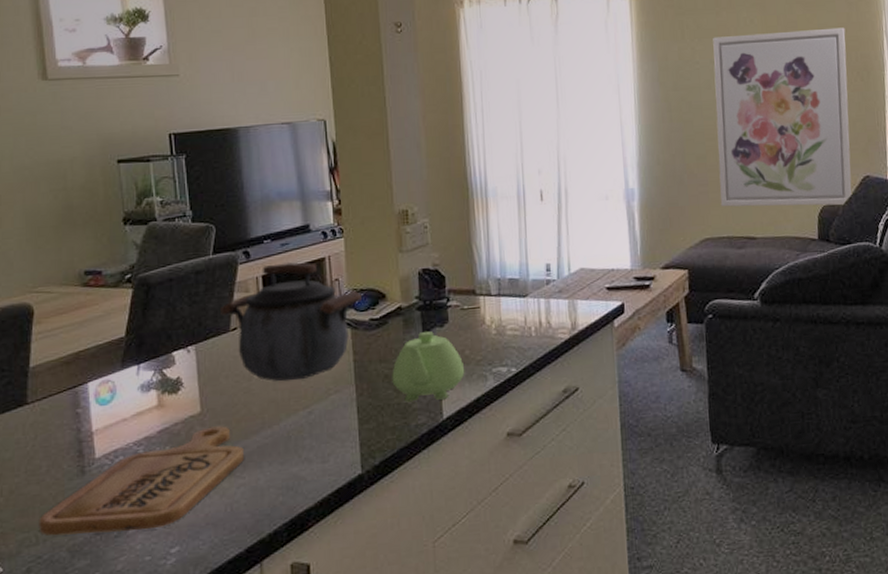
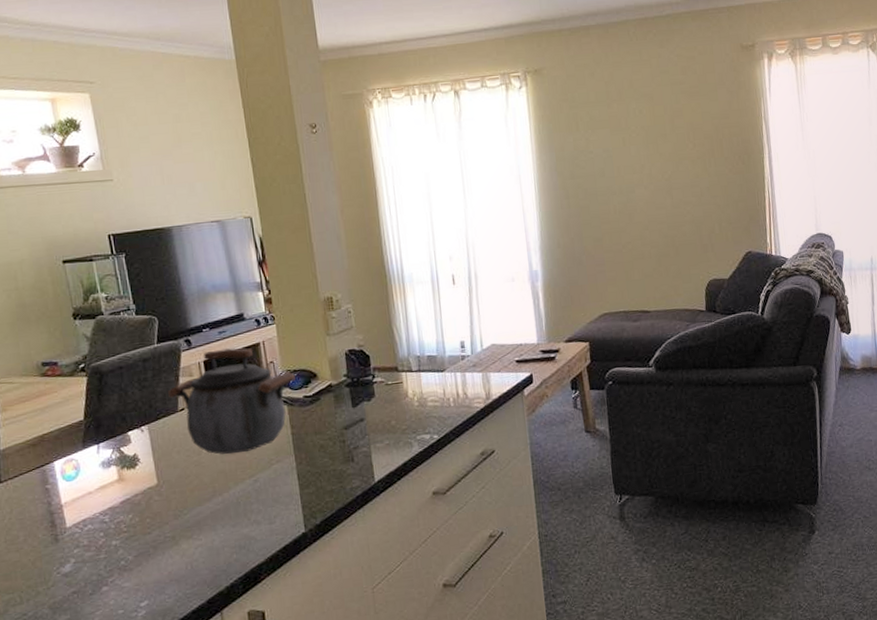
cutting board: present [38,426,244,536] -> none [21,495,199,596]
teapot: present [392,331,465,402] -> none [327,405,392,469]
wall art: present [713,27,852,207] -> none [605,115,736,285]

